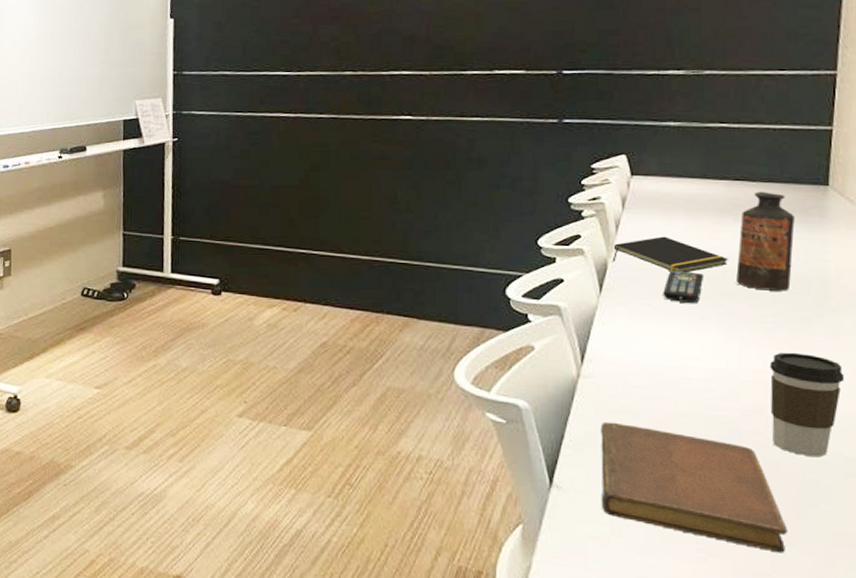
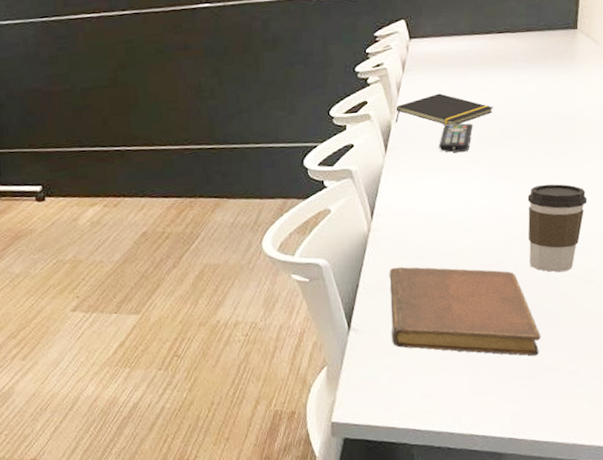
bottle: present [736,192,795,291] -> none [500,41,549,132]

